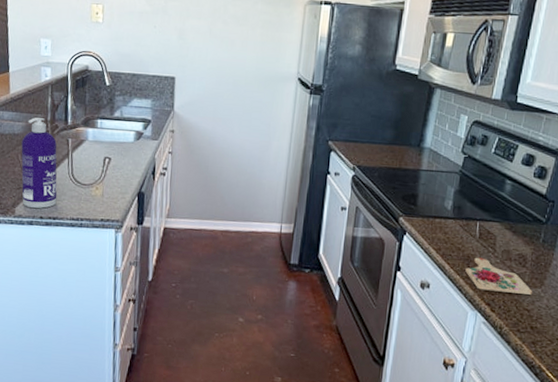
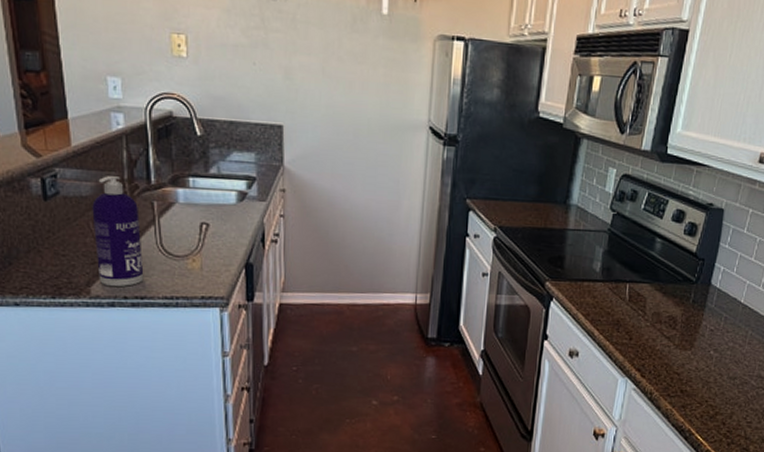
cutting board: present [465,257,532,295] -> none [615,321,682,358]

